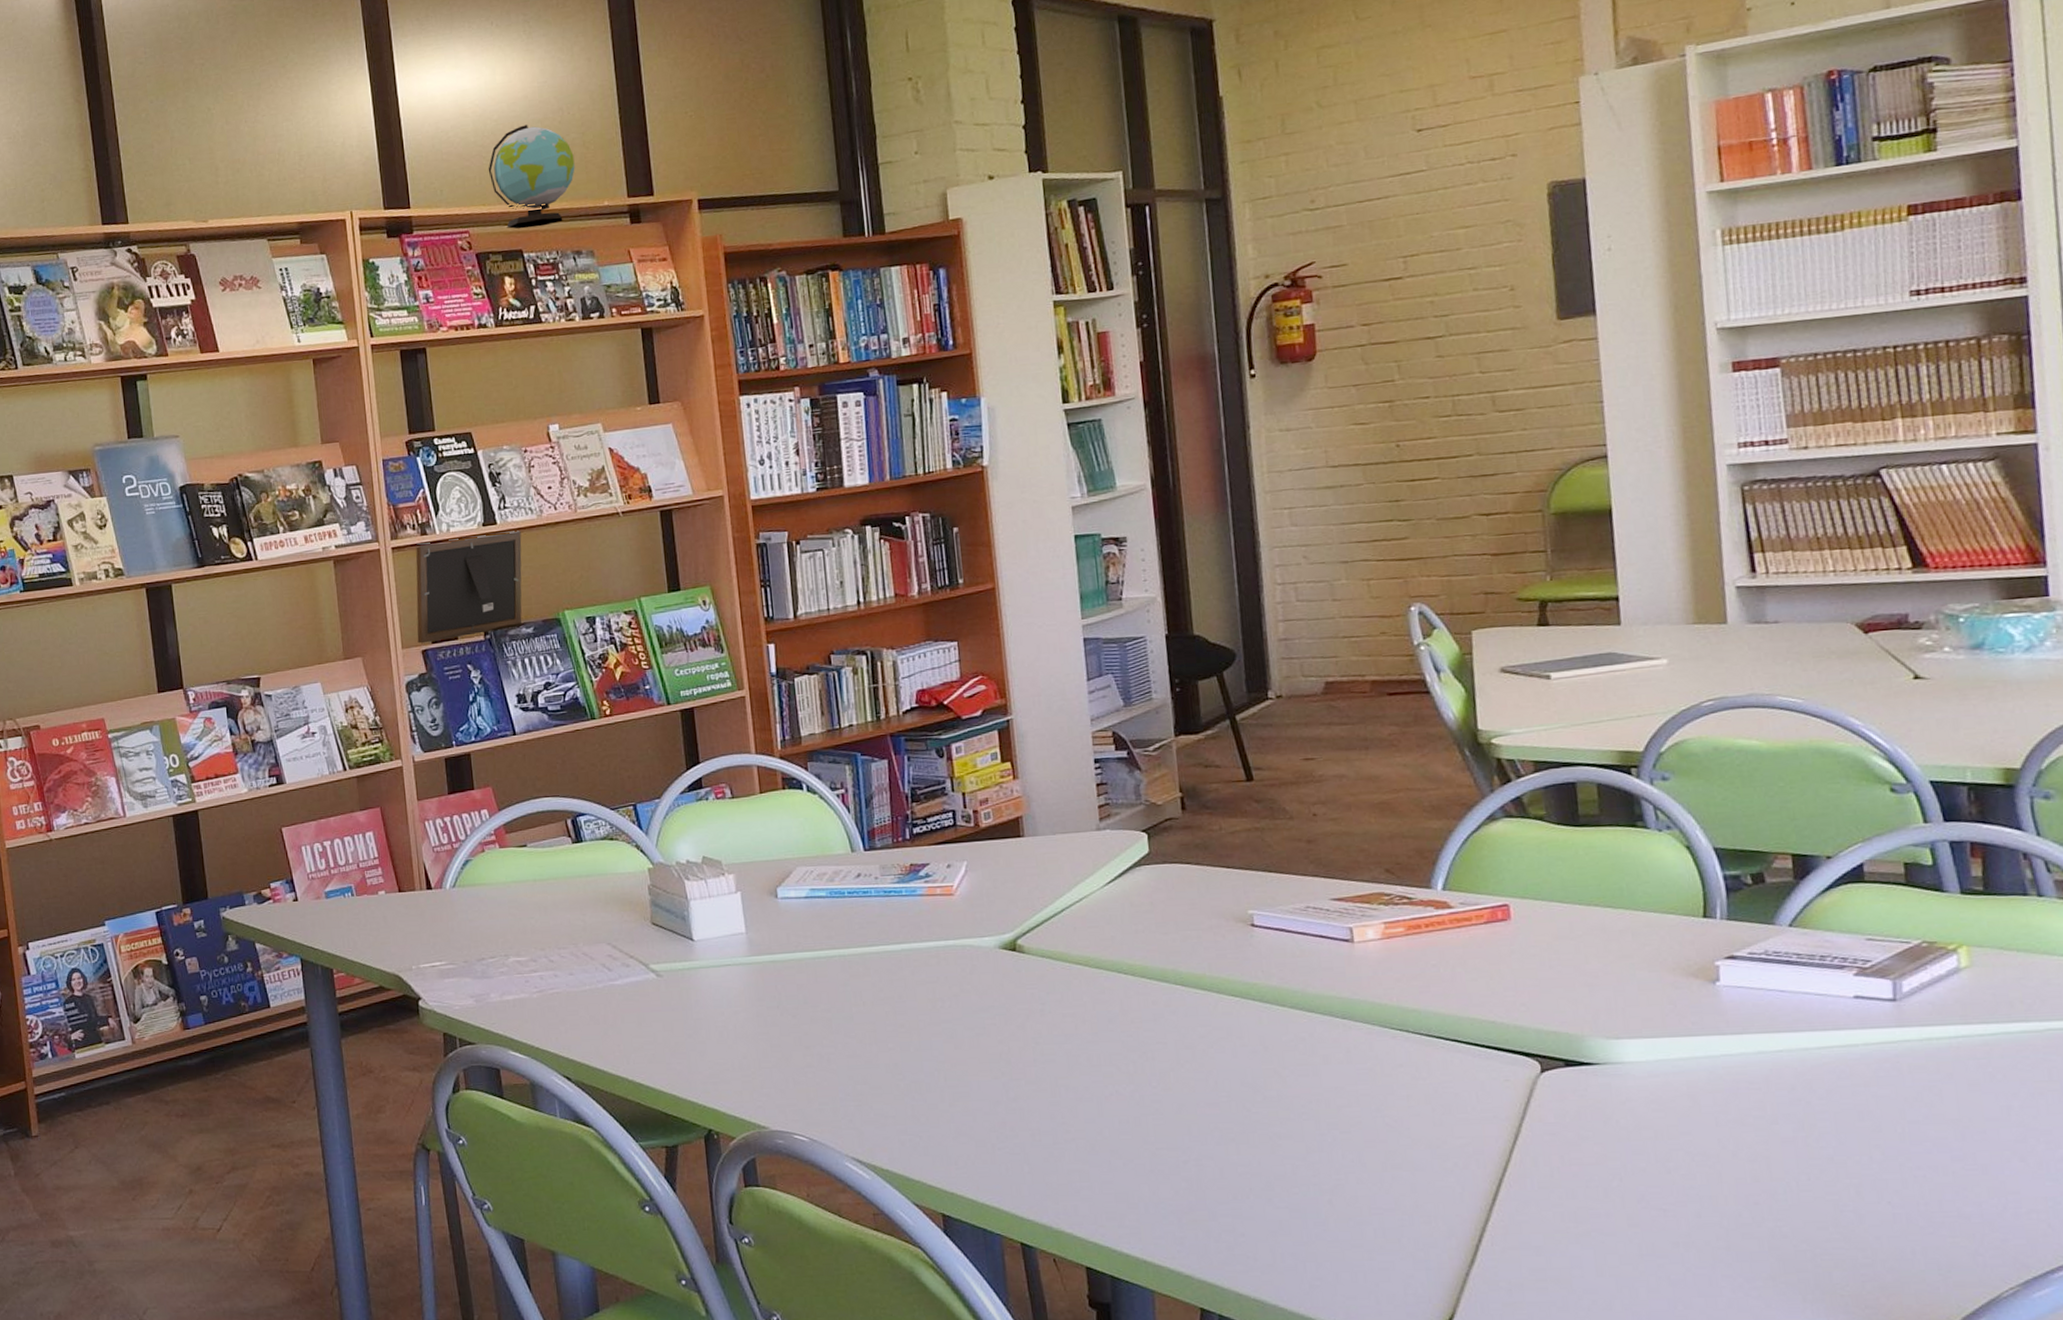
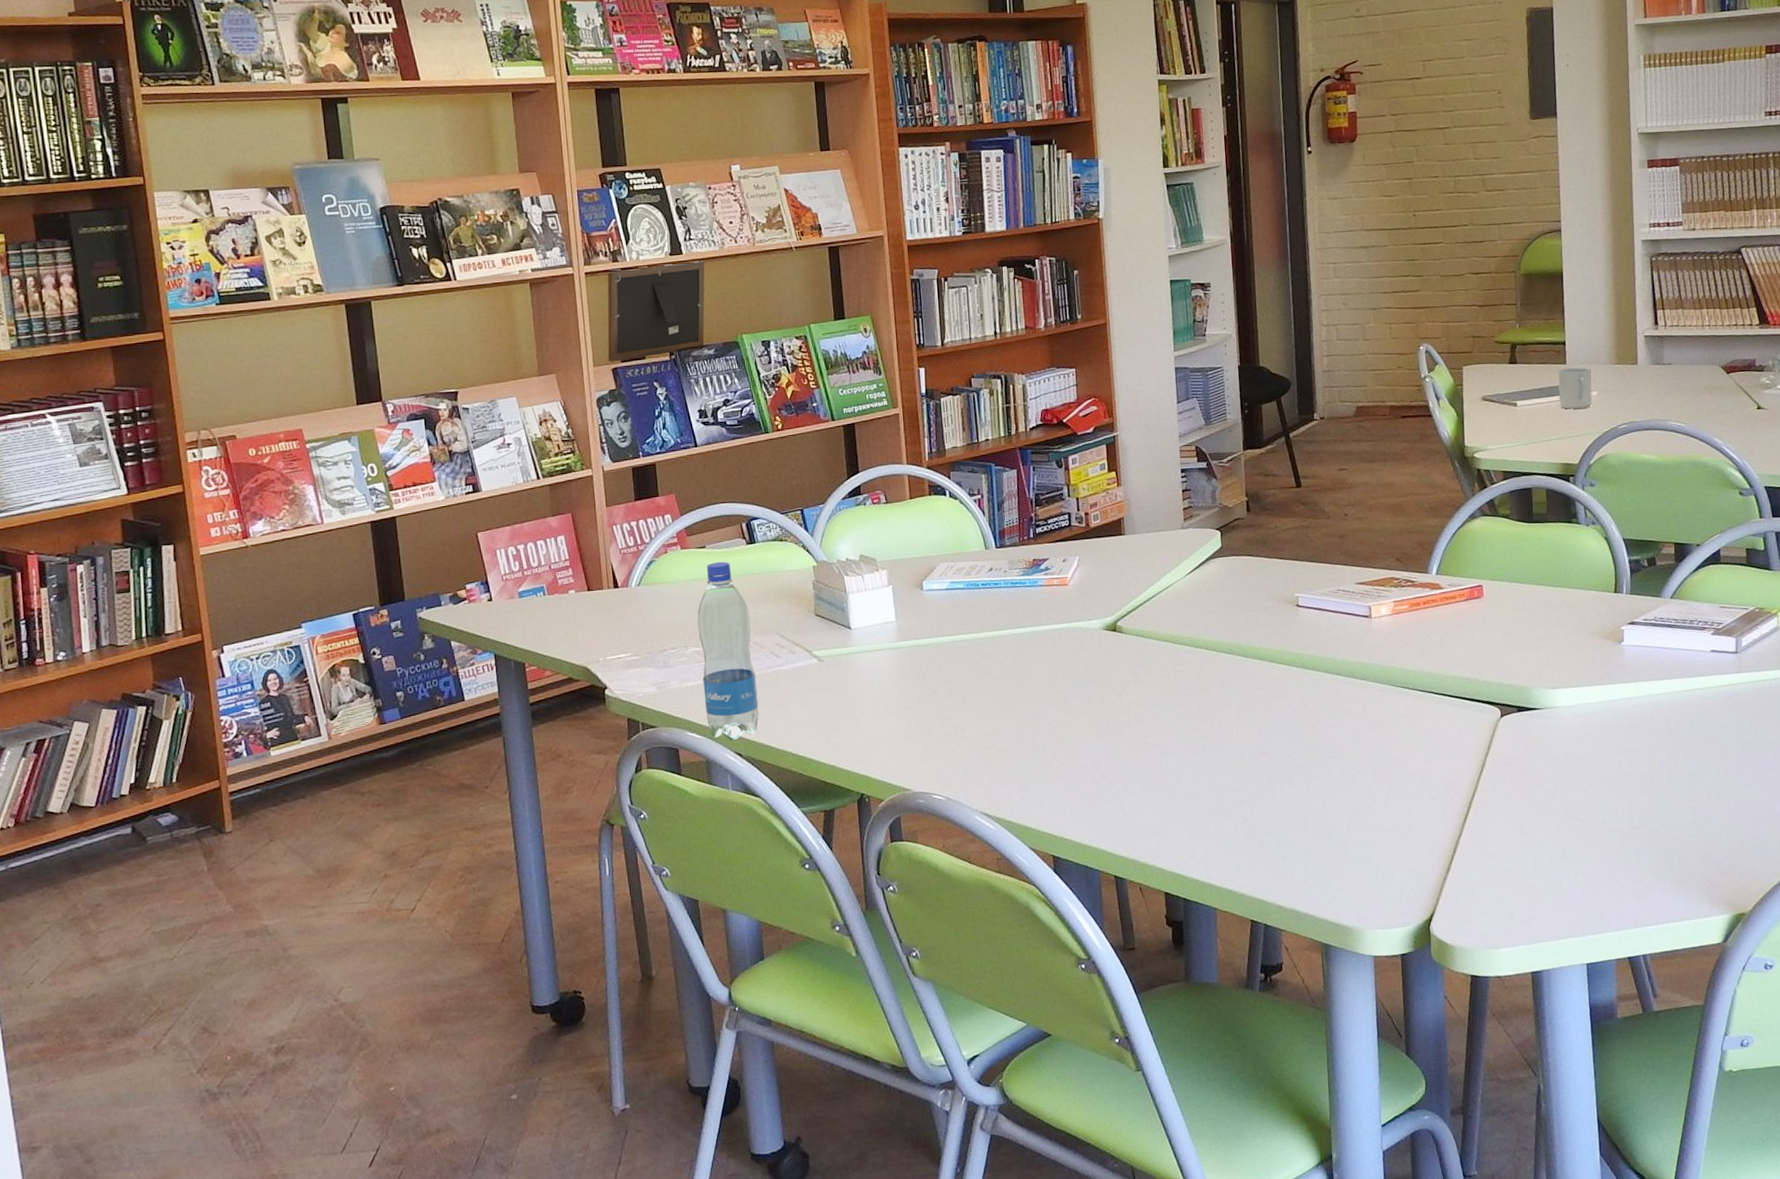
bottle: none [518,862,590,1063] -> present [697,561,759,741]
mug: none [1609,628,1662,682] -> present [1558,367,1593,409]

